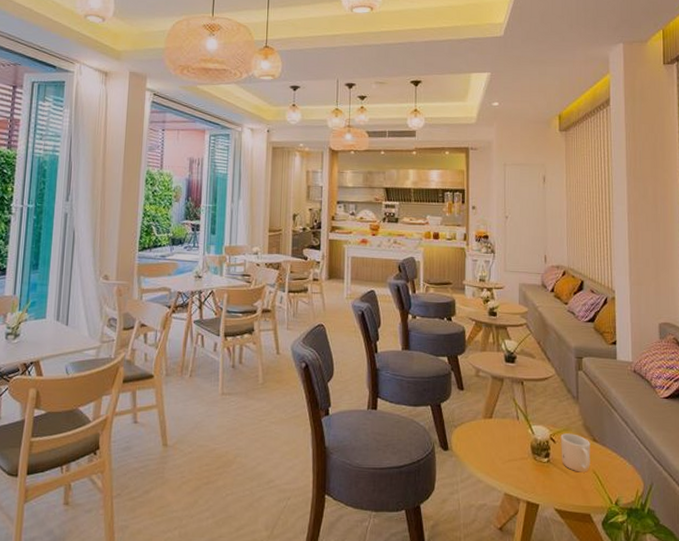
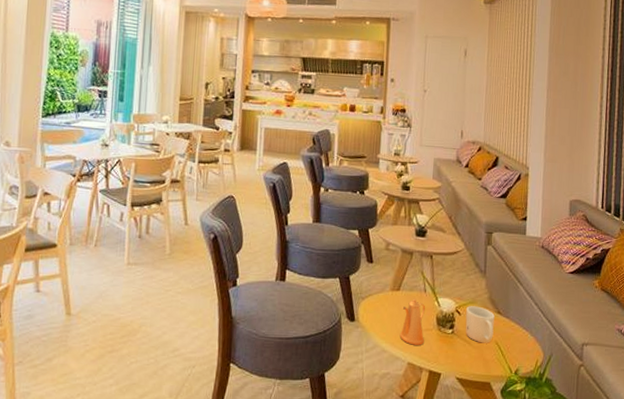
coffee pot: none [494,426,521,475] -> present [399,298,426,345]

